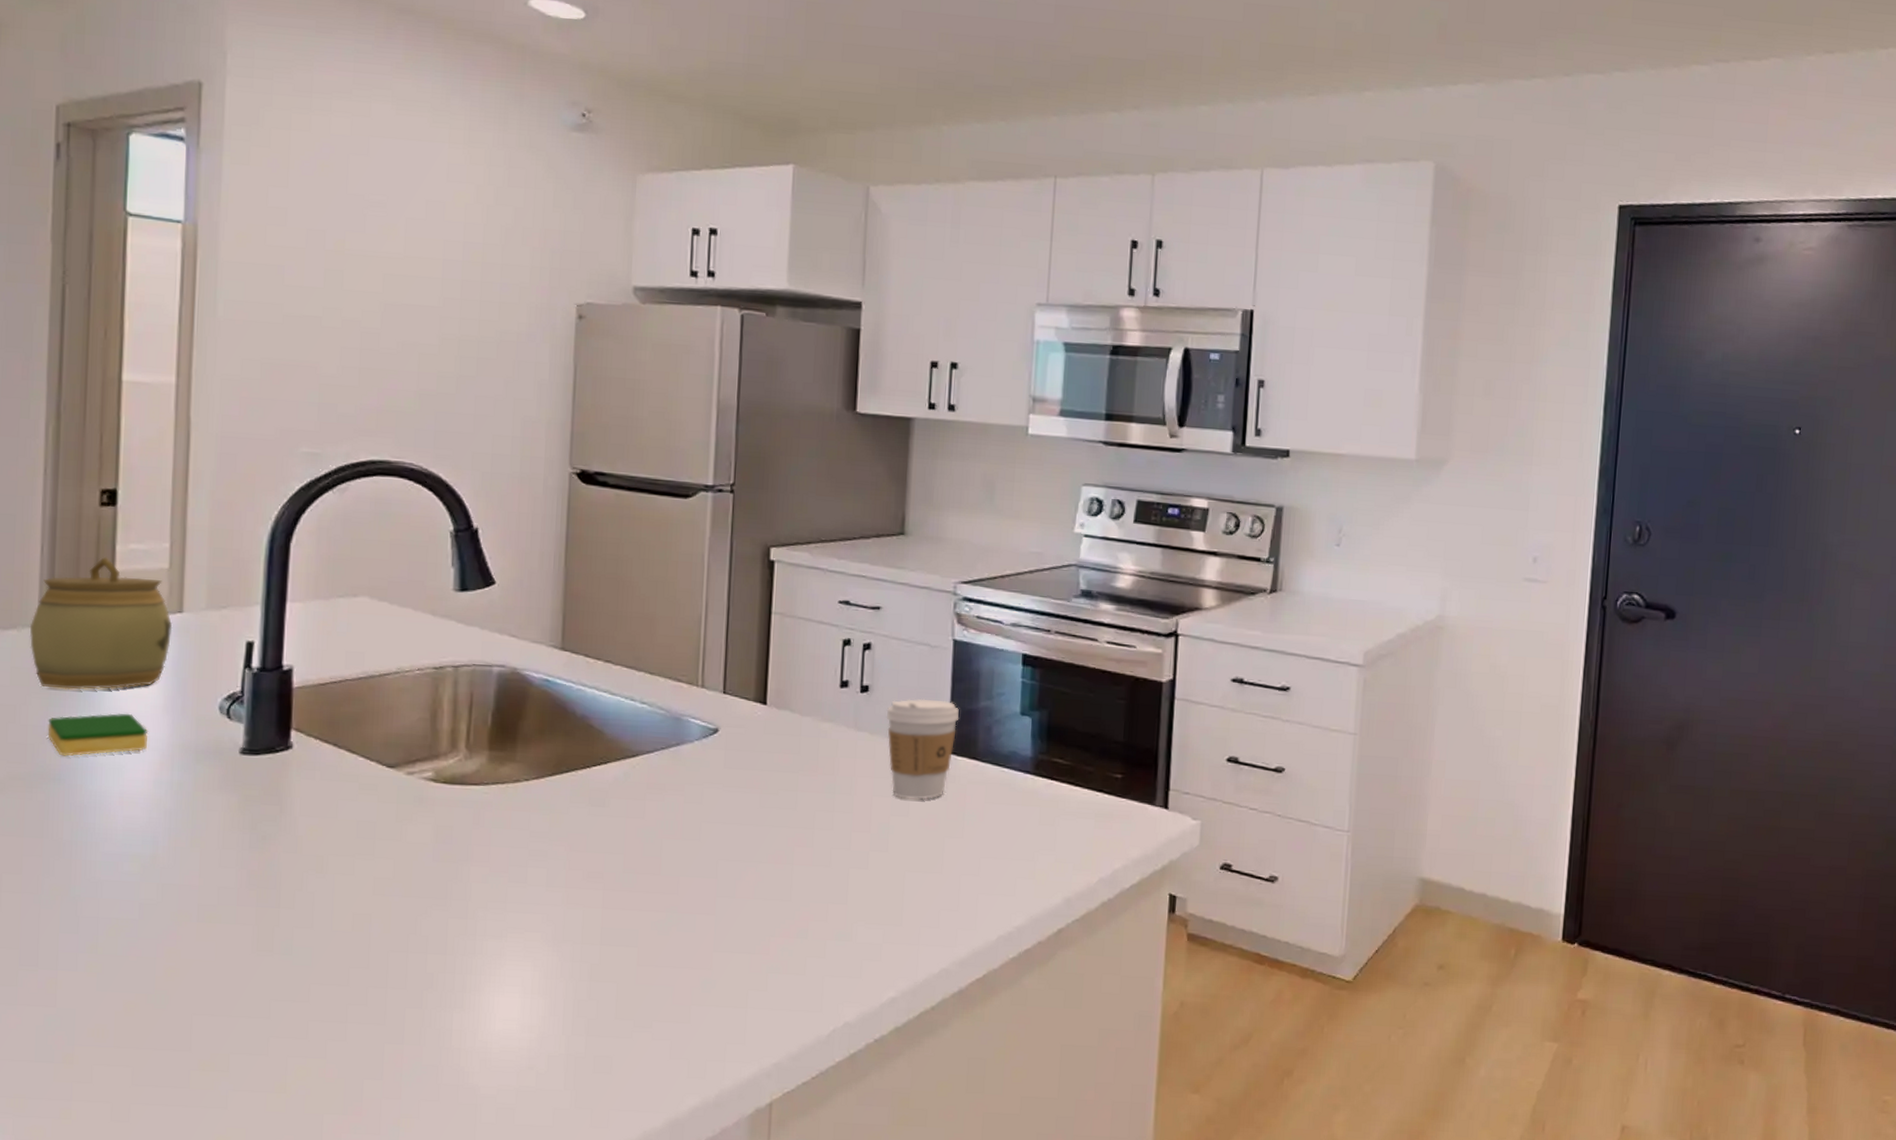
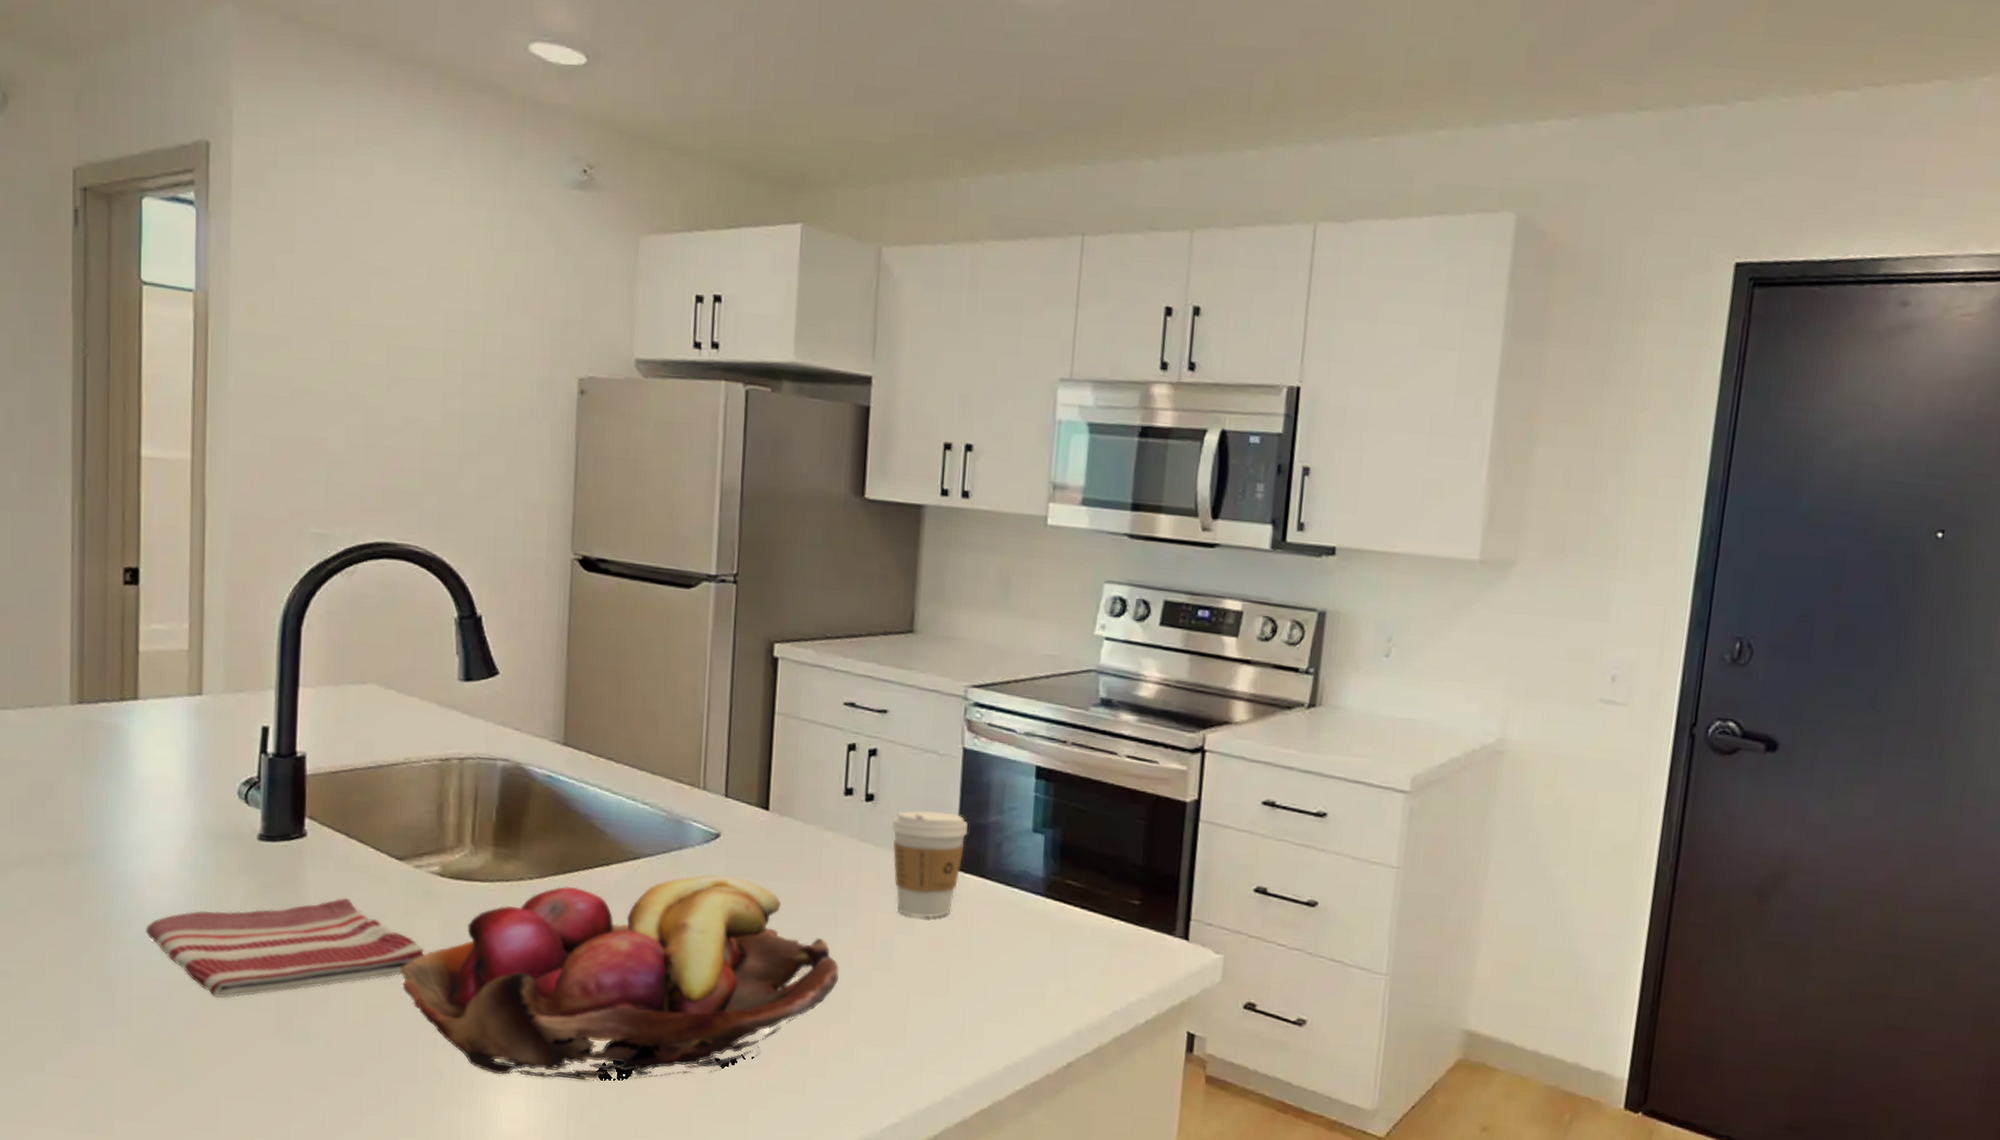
jar: present [29,556,173,690] -> none [62,636,193,770]
dish sponge: present [47,713,149,756] -> none [81,794,173,835]
dish towel: none [115,807,417,915] -> present [146,897,425,999]
fruit basket: none [390,769,837,976] -> present [400,875,840,1081]

